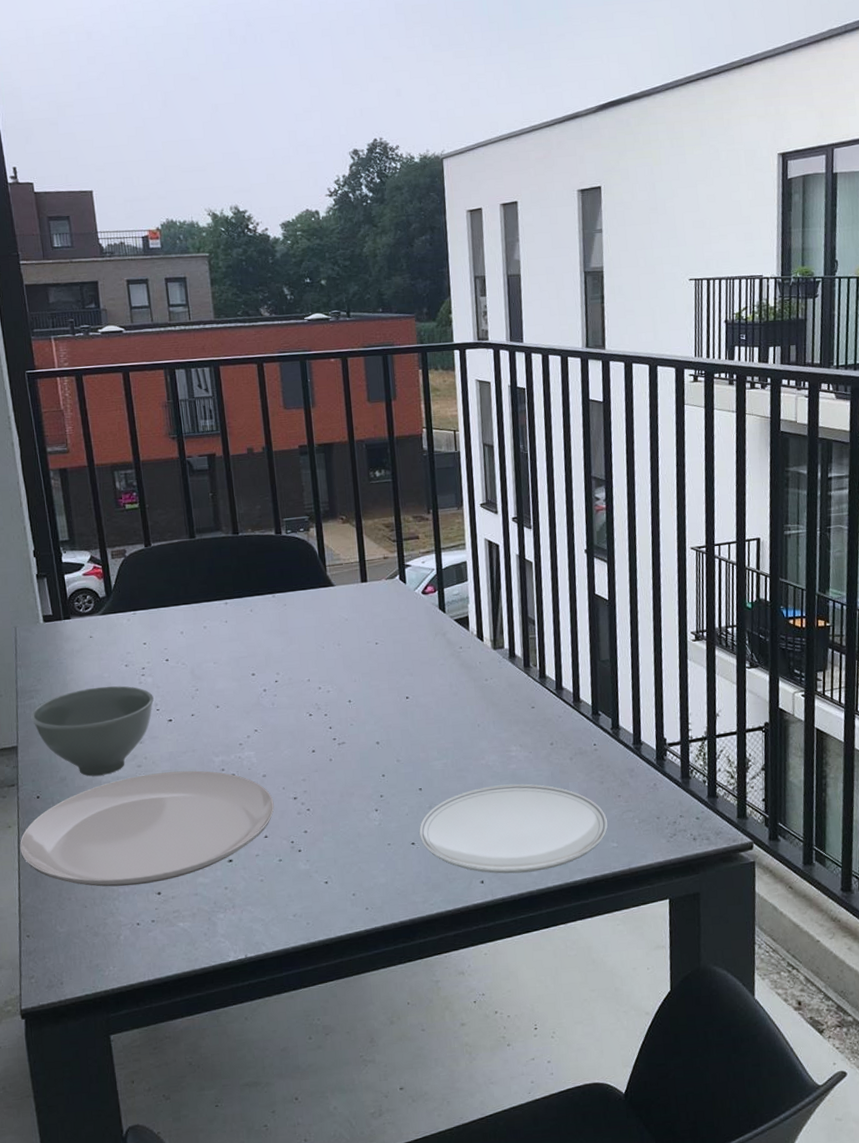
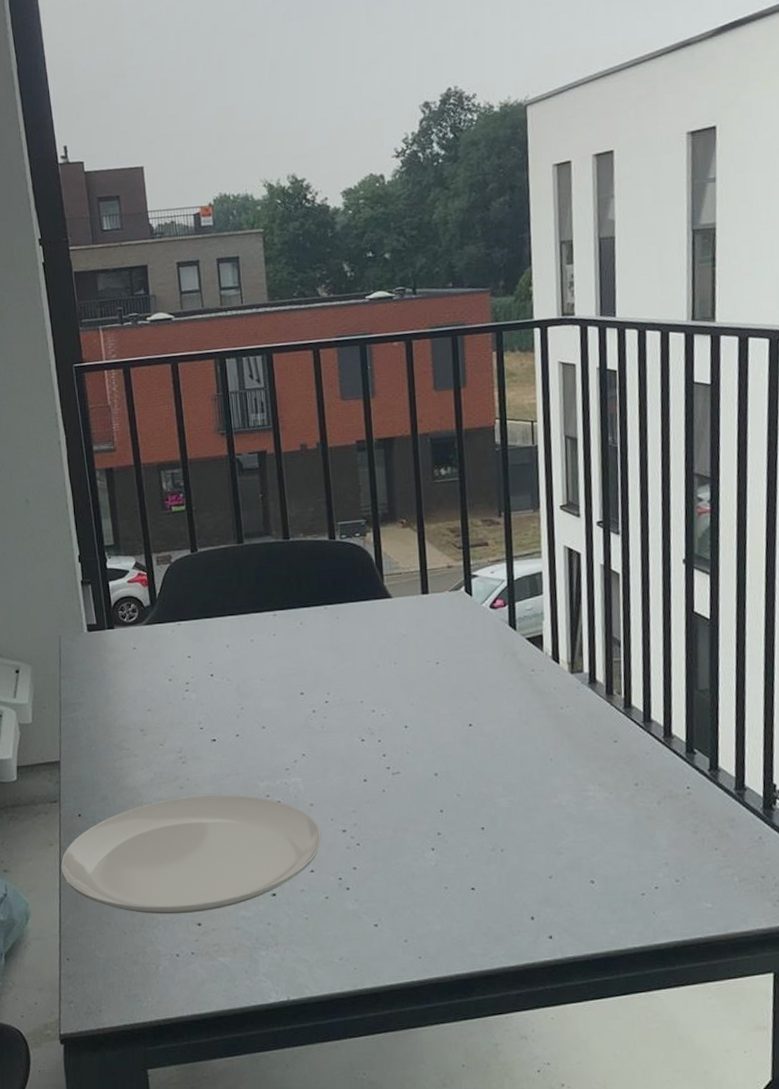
bowl: present [30,686,154,777] -> none [73,701,197,796]
plate: present [419,783,608,874] -> none [480,828,701,930]

